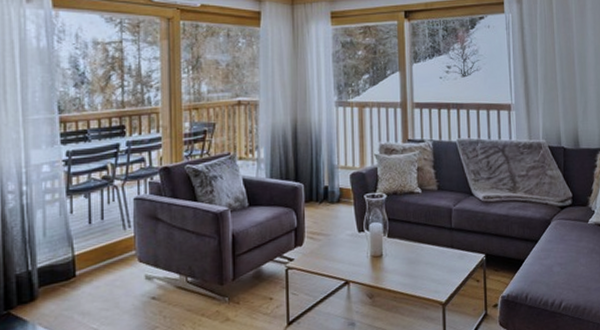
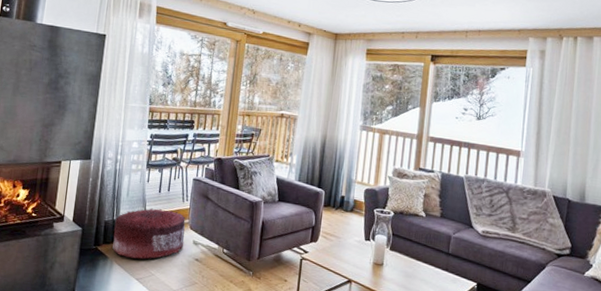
pouf: none [30,243,133,316] -> present [112,208,186,260]

